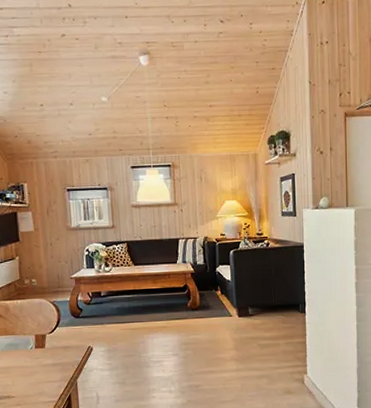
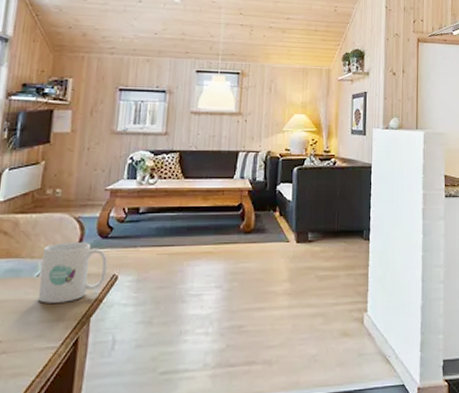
mug: none [32,321,84,369] -> present [38,241,108,303]

